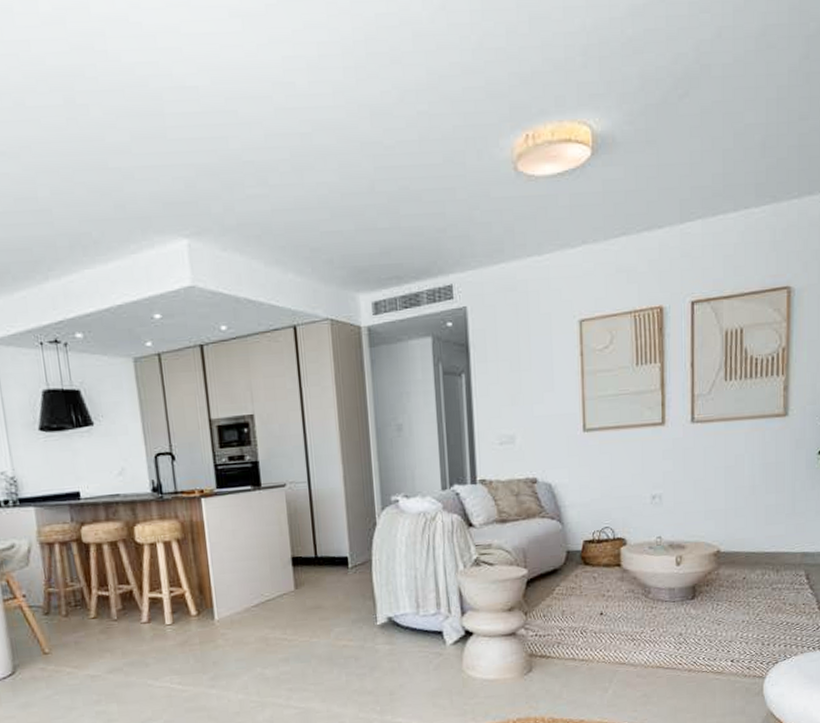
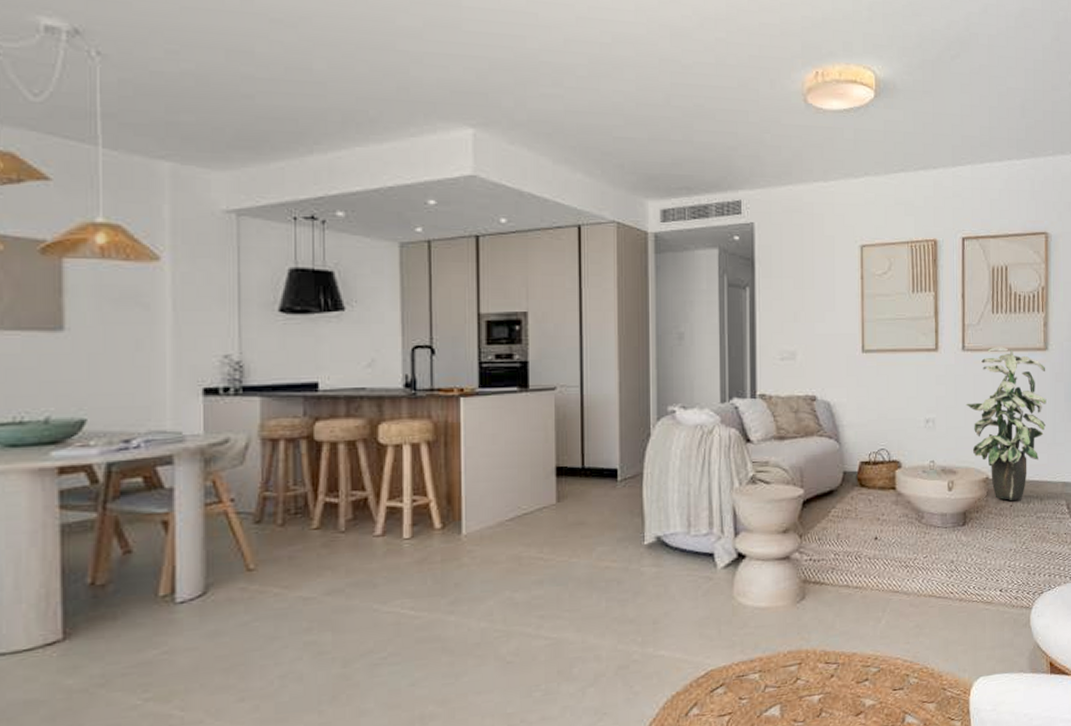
indoor plant: none [695,415,786,573] -> present [966,346,1047,500]

